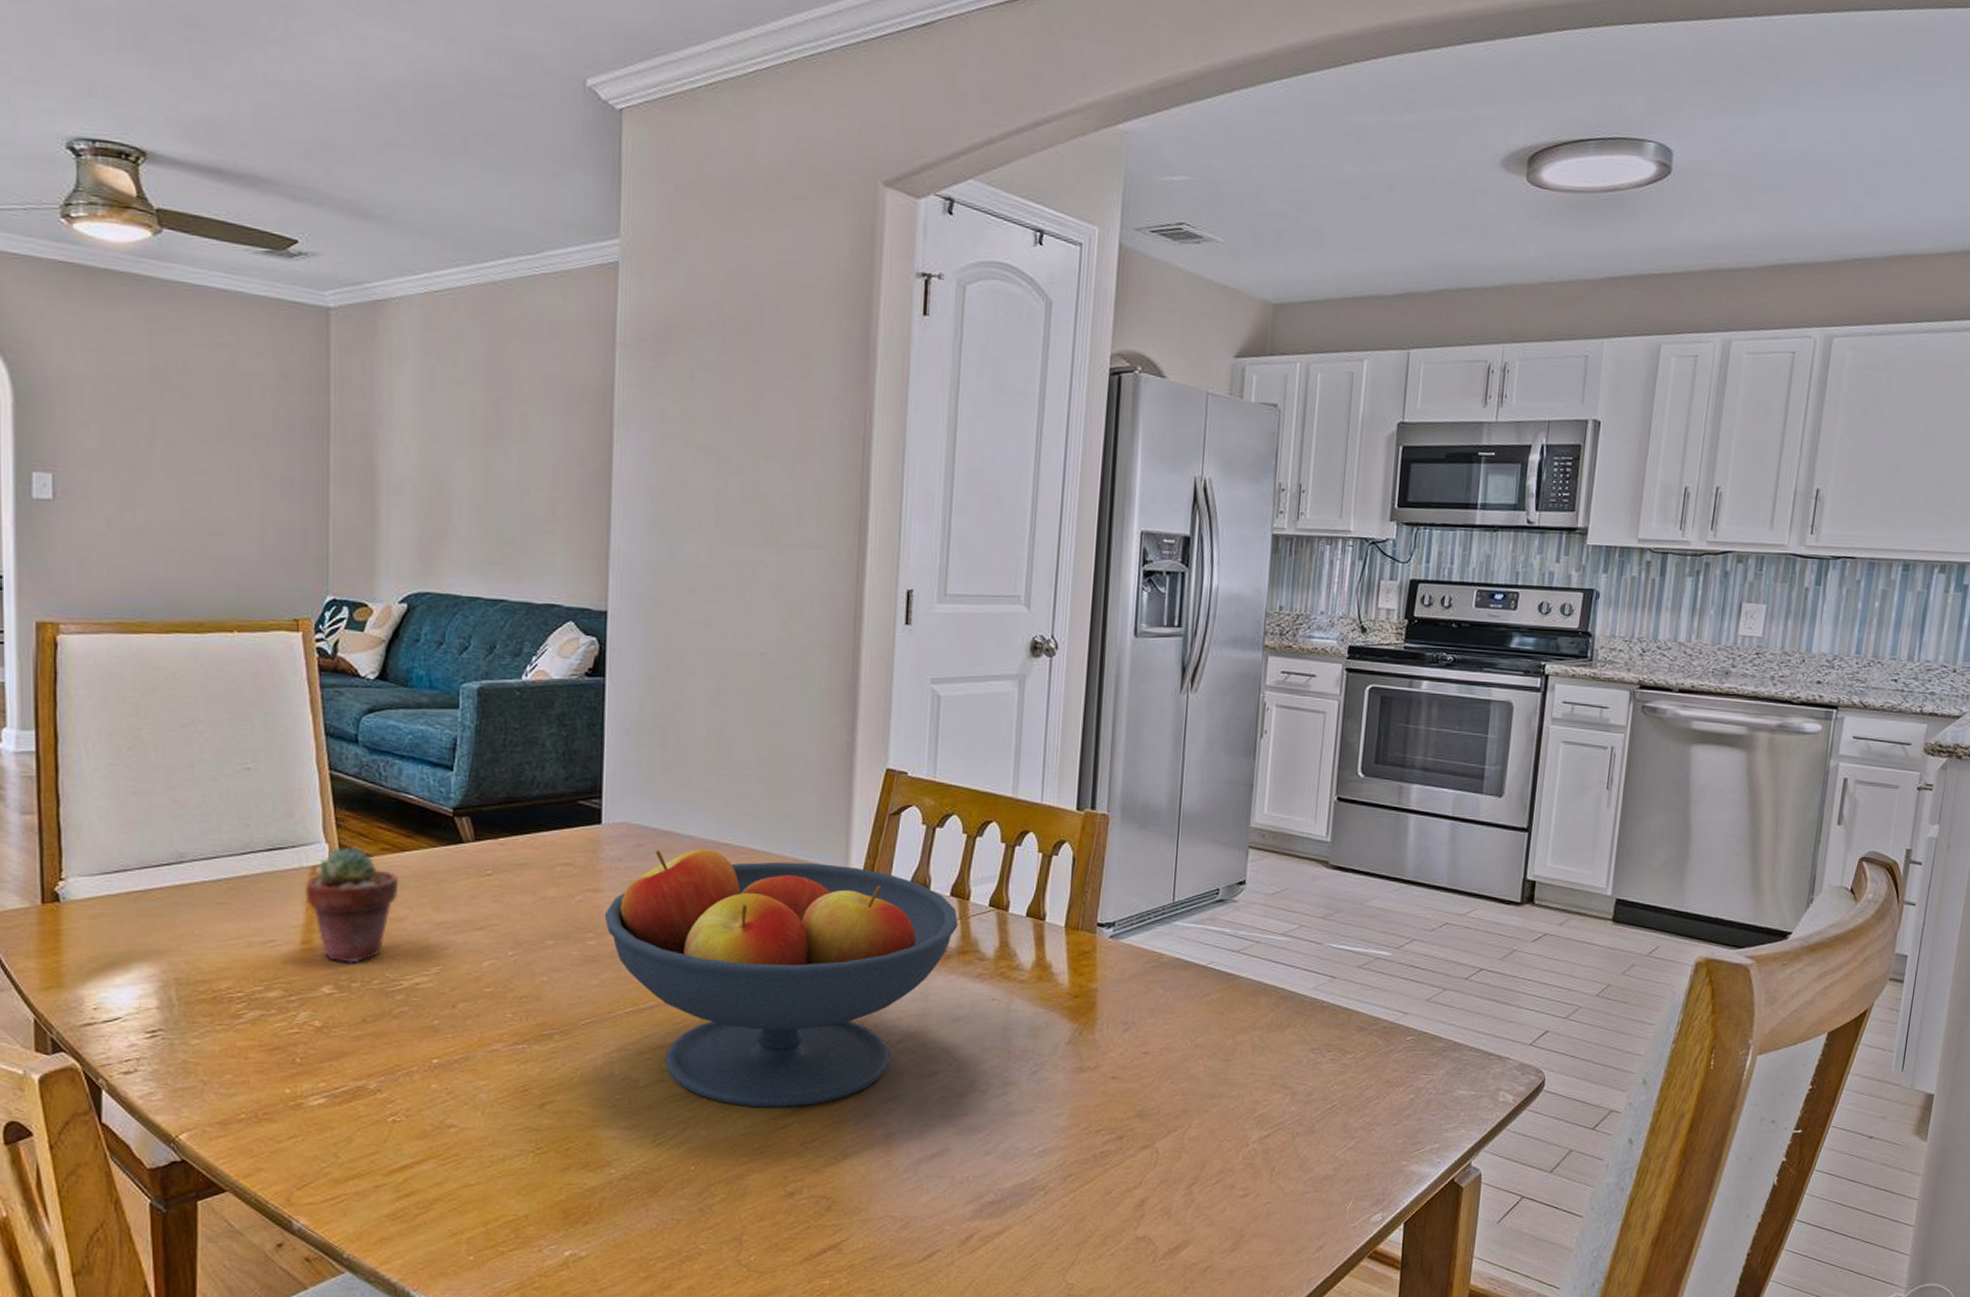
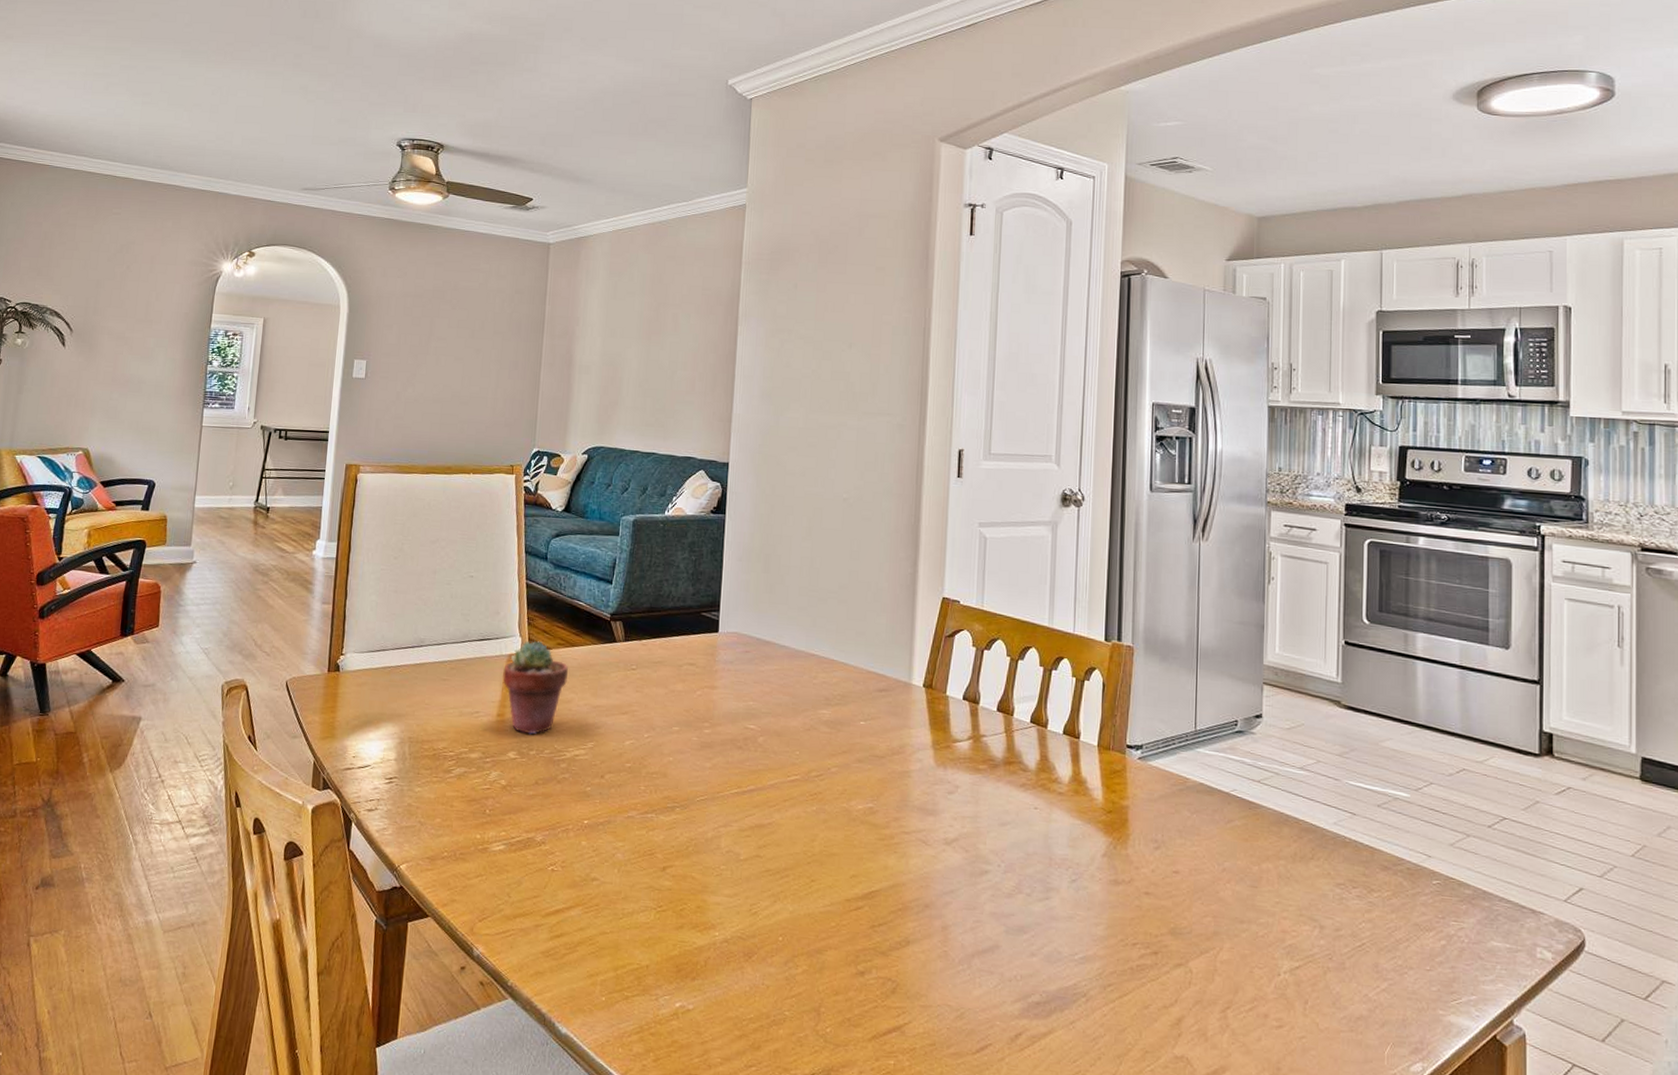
fruit bowl: present [604,849,958,1108] -> none [718,656,1004,892]

